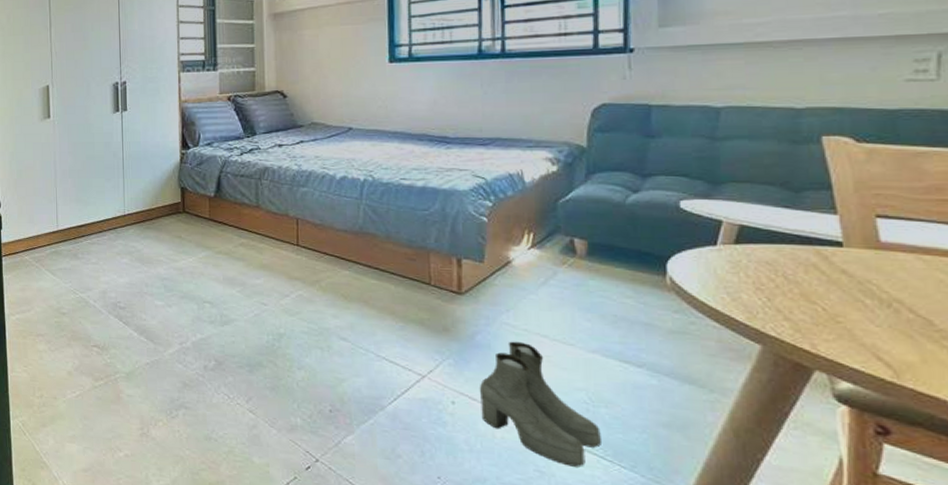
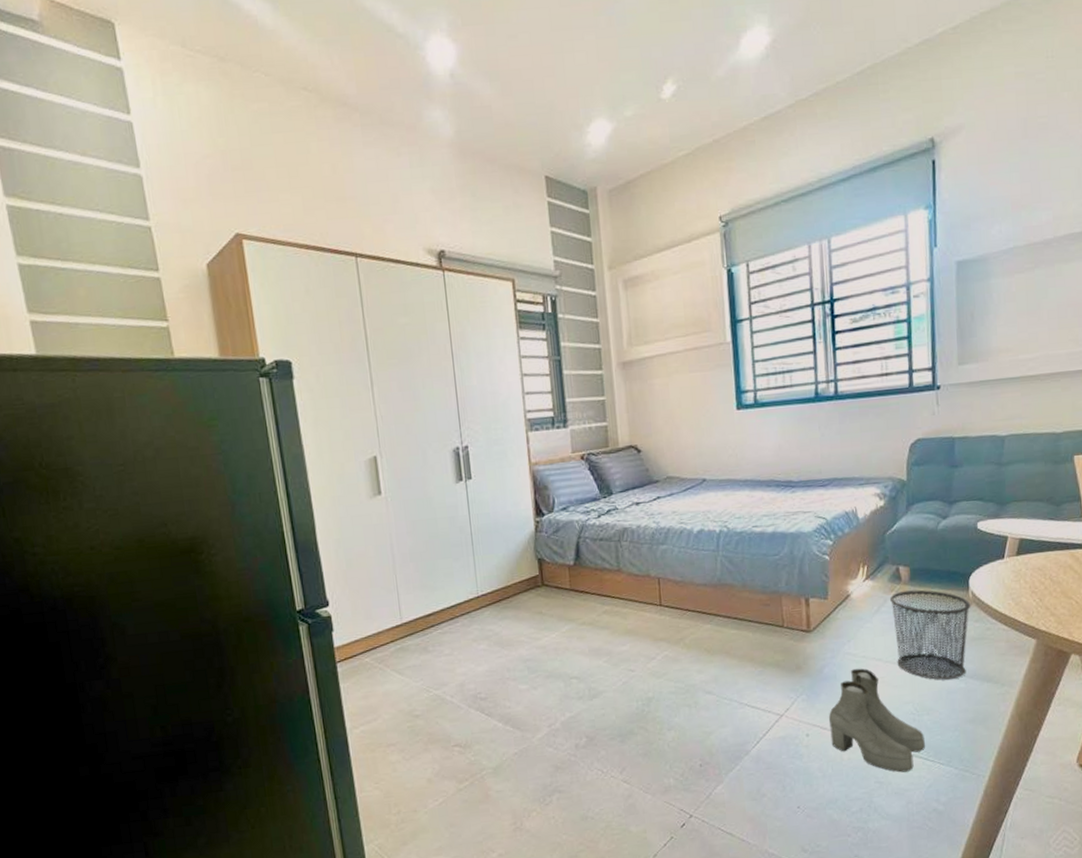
waste bin: none [560,266,669,373] -> present [889,589,971,680]

